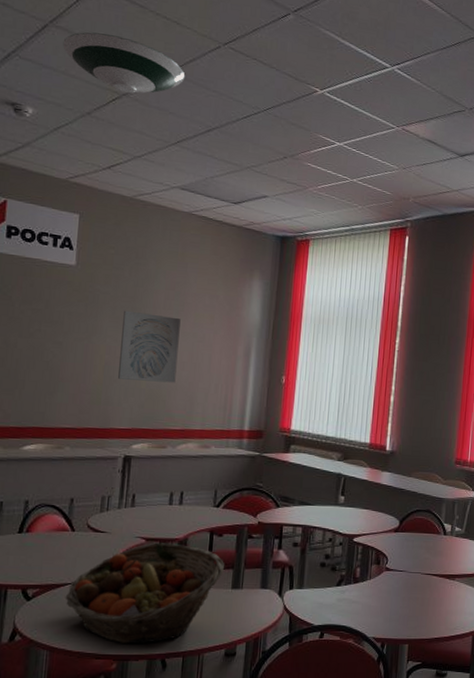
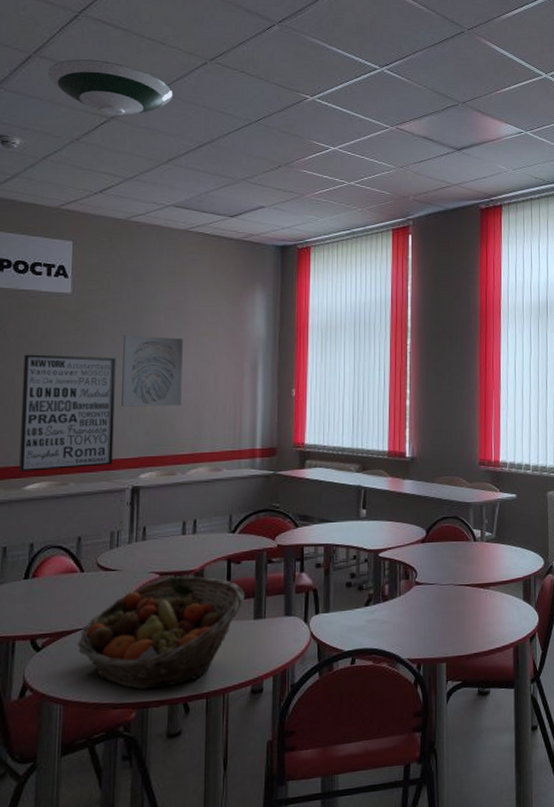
wall art: none [18,321,115,434] -> present [19,354,116,472]

